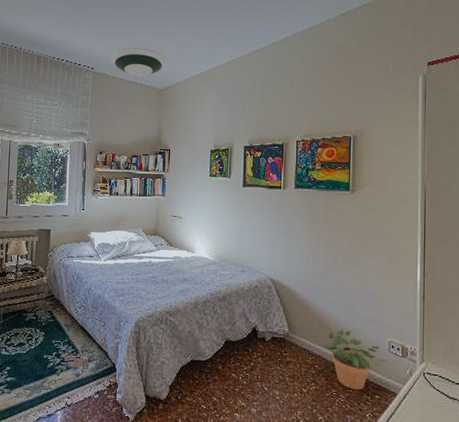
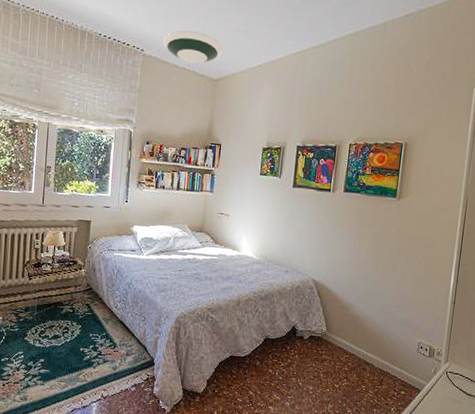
potted plant: present [324,330,388,391] -> none [358,330,416,387]

